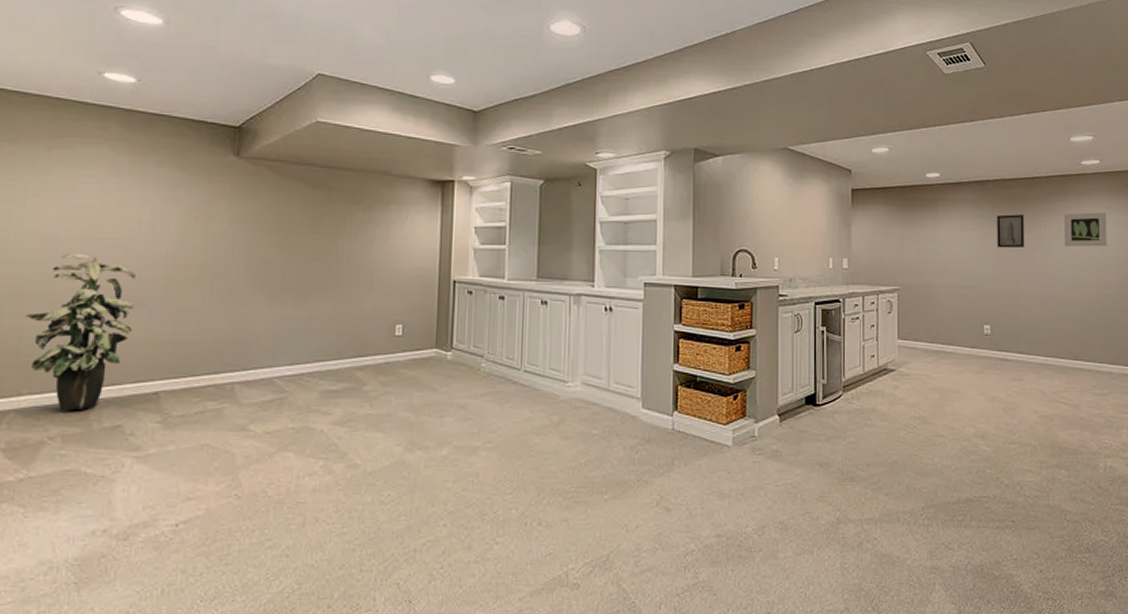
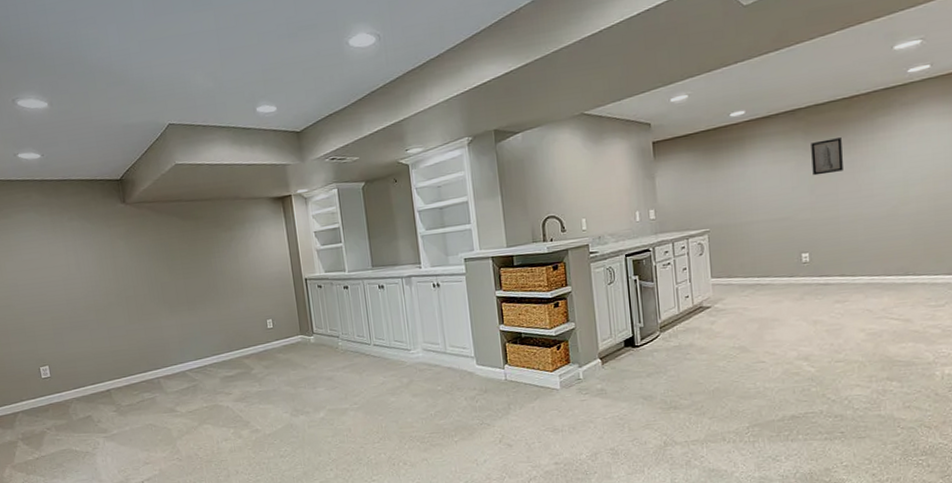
indoor plant: present [26,253,136,411] -> none [11,295,83,409]
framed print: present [1064,212,1107,247] -> none [889,119,941,163]

